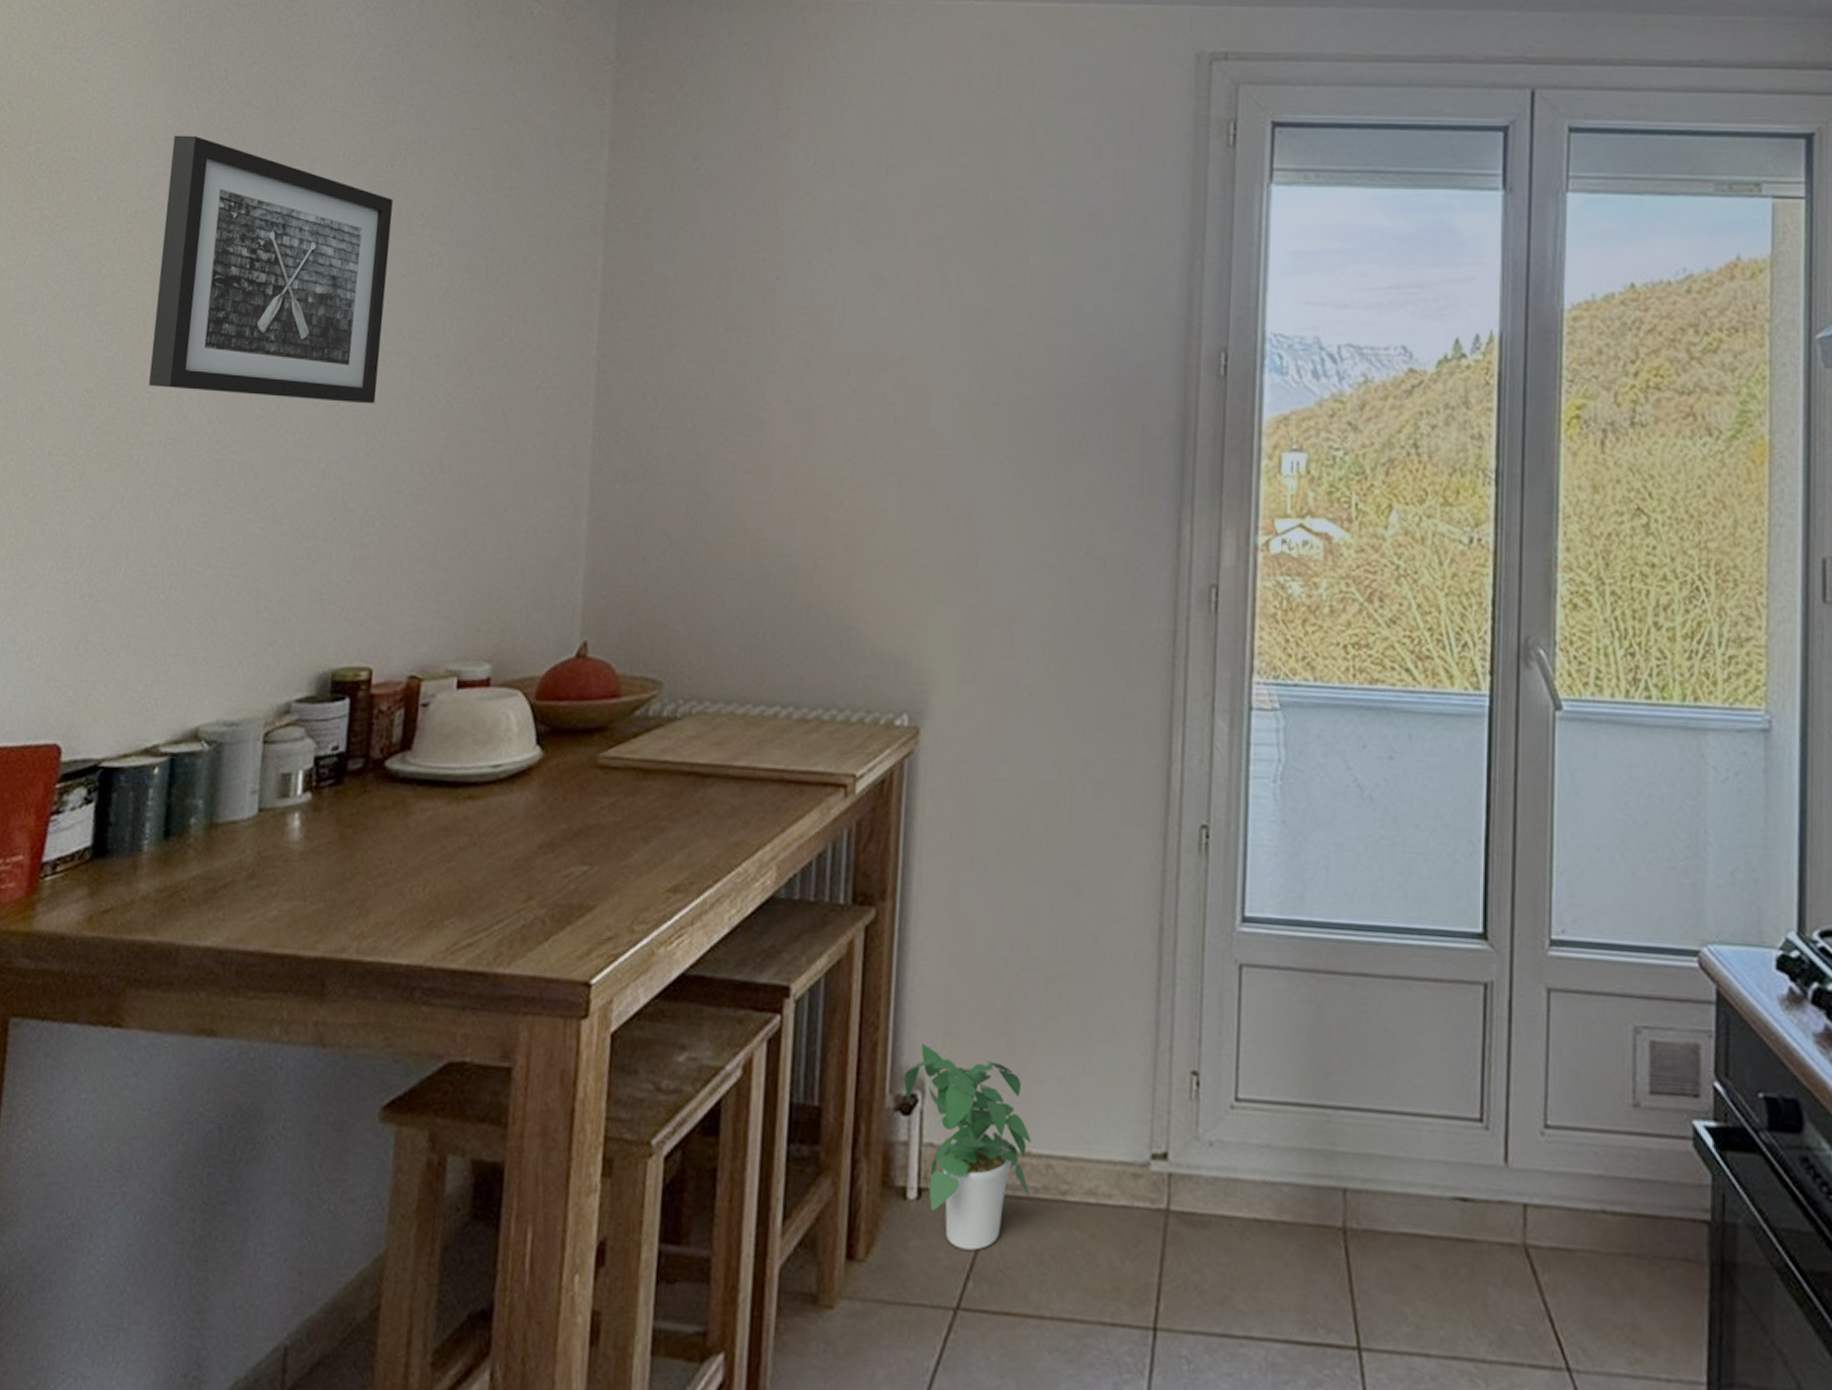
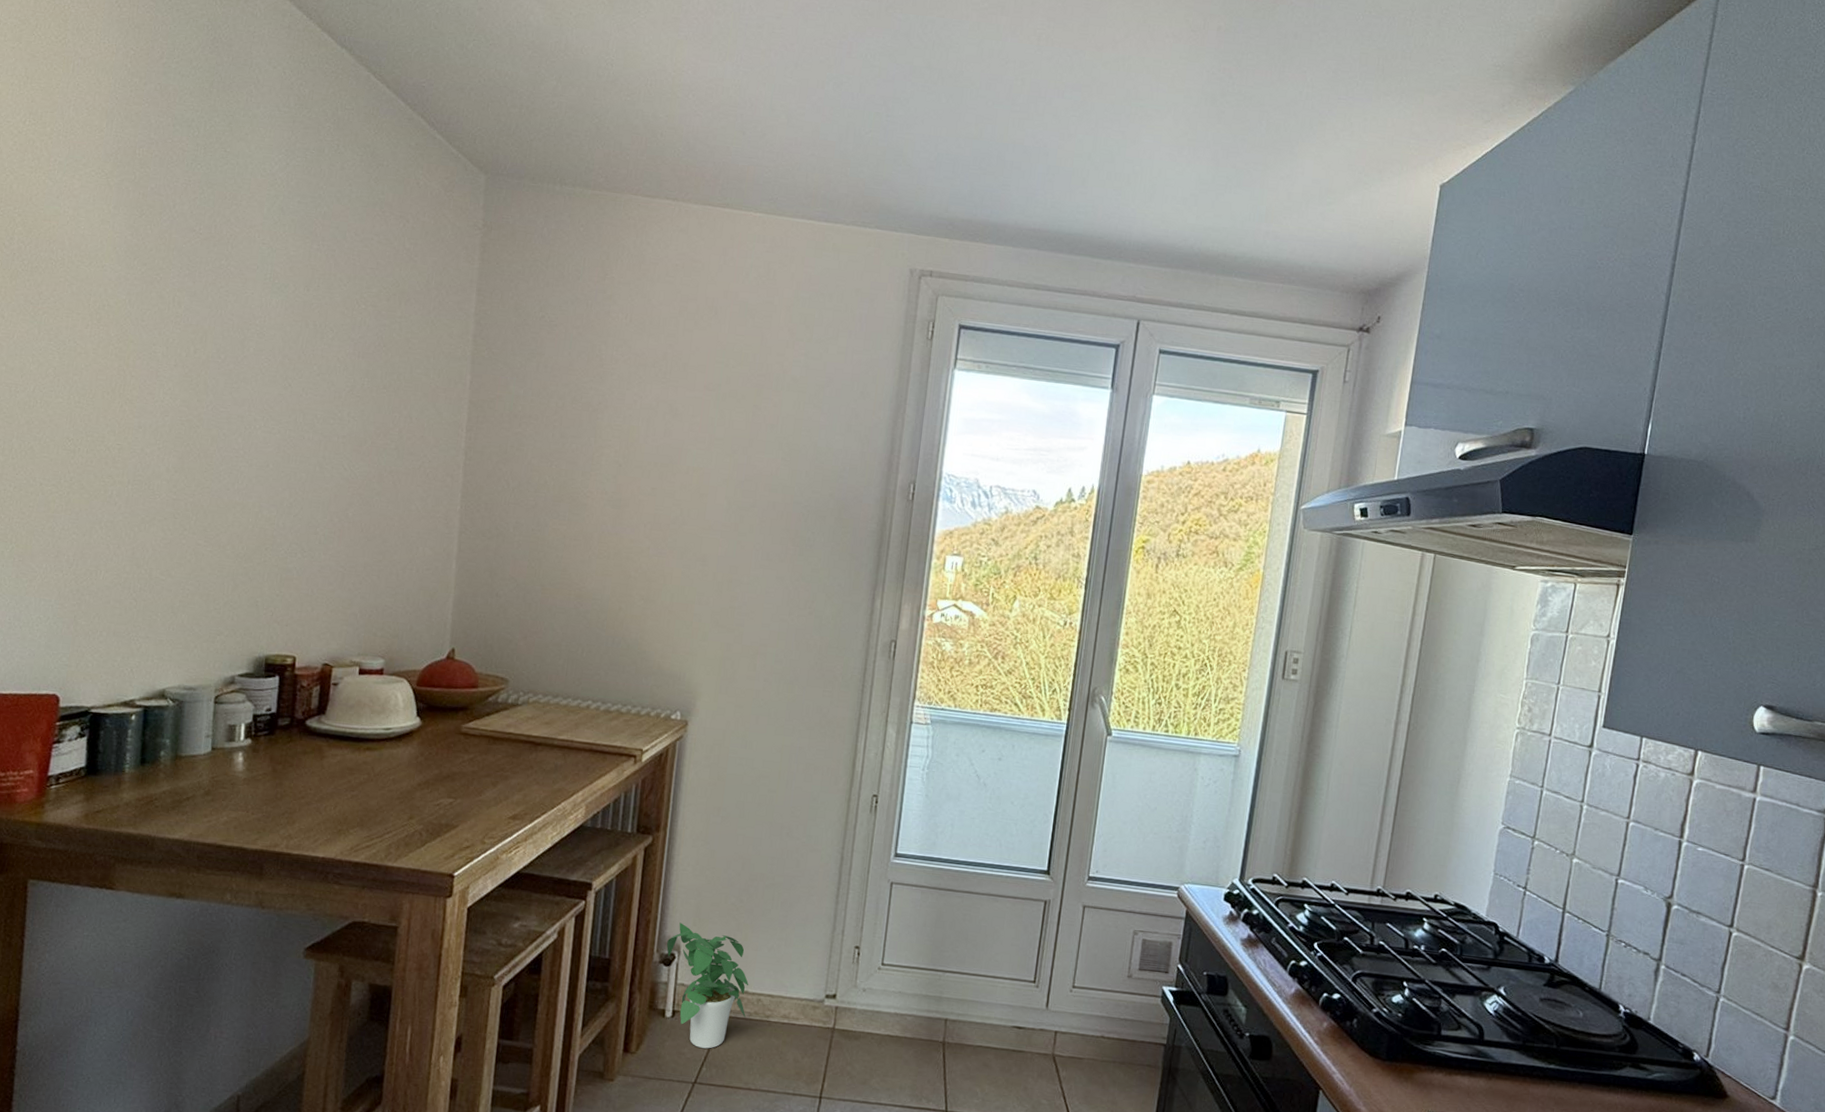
wall art: present [149,135,393,404] -> none [118,248,309,468]

